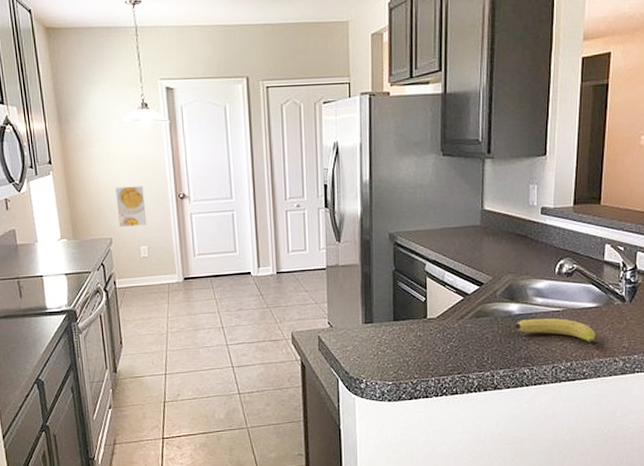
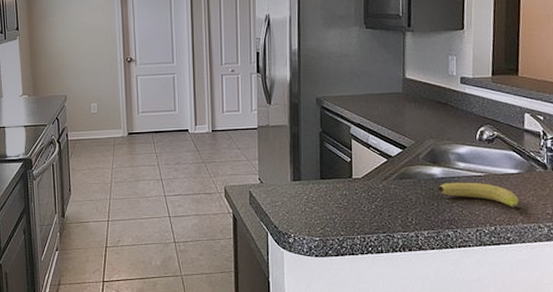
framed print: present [116,186,147,227] -> none [72,50,98,86]

